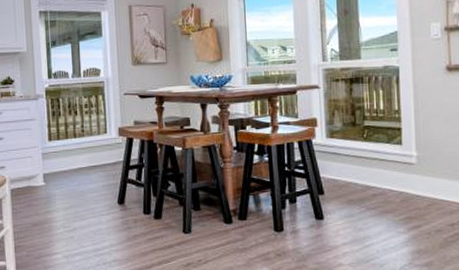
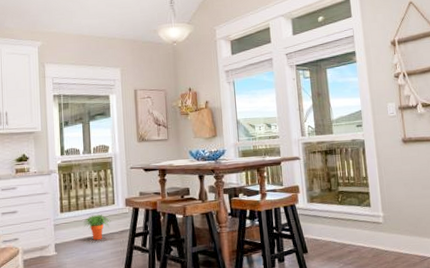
potted plant: none [73,144,103,172] -> present [83,214,111,241]

